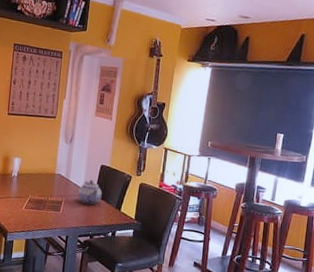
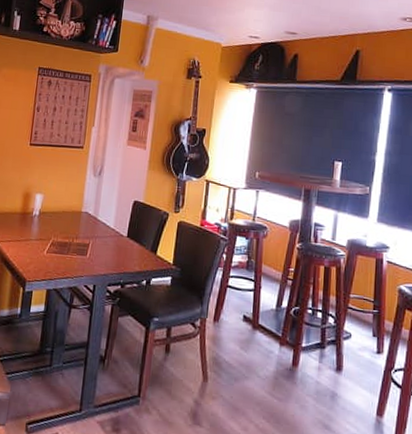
teapot: present [77,180,102,205] -> none [107,218,135,248]

